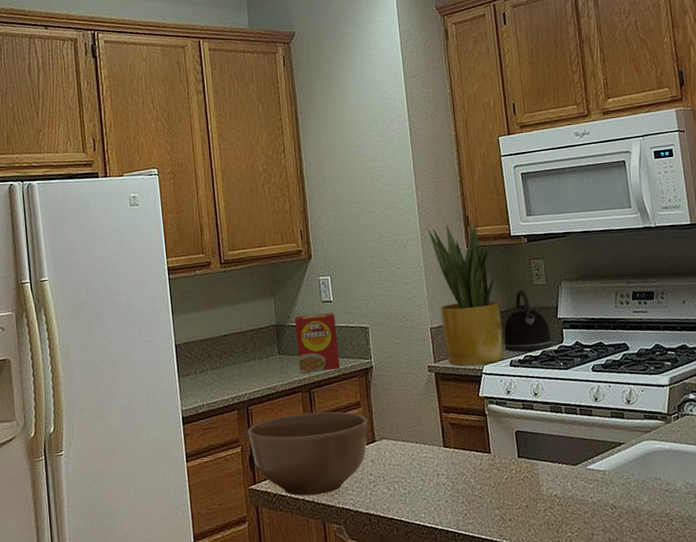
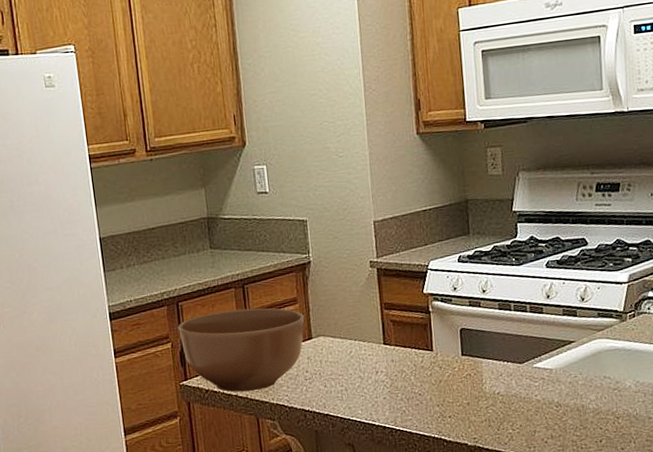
cereal box: present [294,312,340,373] -> none [227,204,276,268]
planter: present [428,218,506,366] -> none [375,102,459,262]
kettle: present [504,289,553,352] -> none [453,180,506,247]

